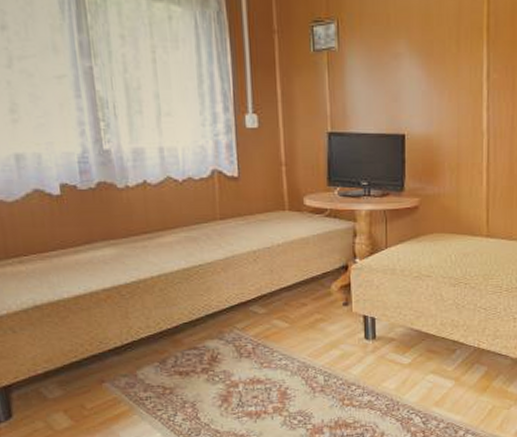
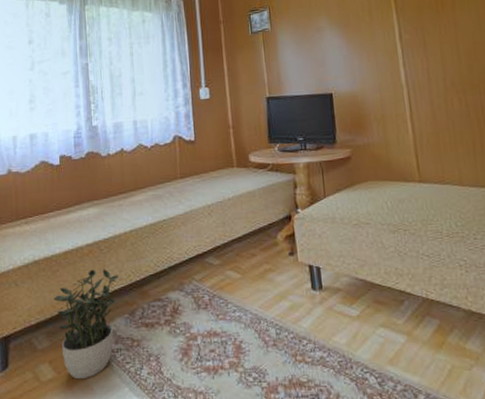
potted plant: none [64,316,145,427] -> present [53,269,119,380]

